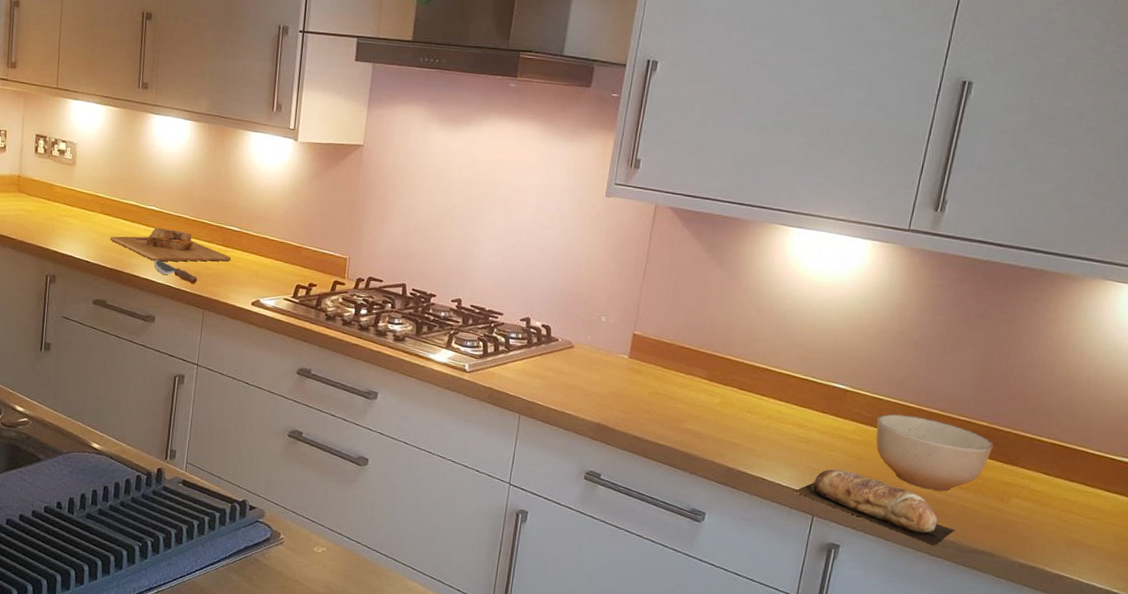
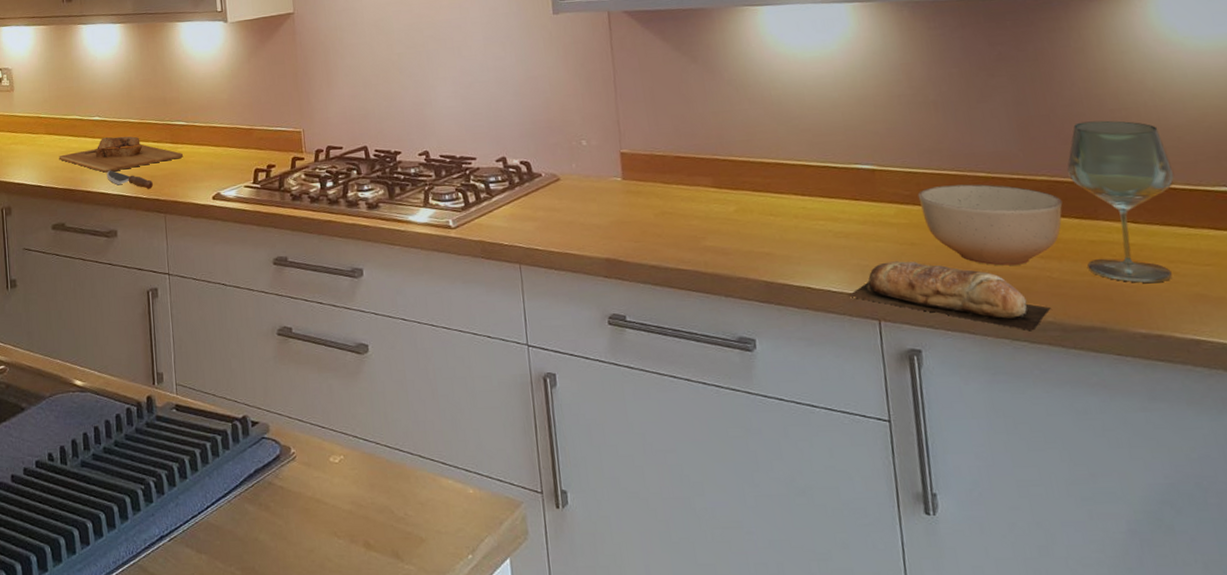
wine glass: none [996,383,1092,526] -> present [1066,120,1175,284]

